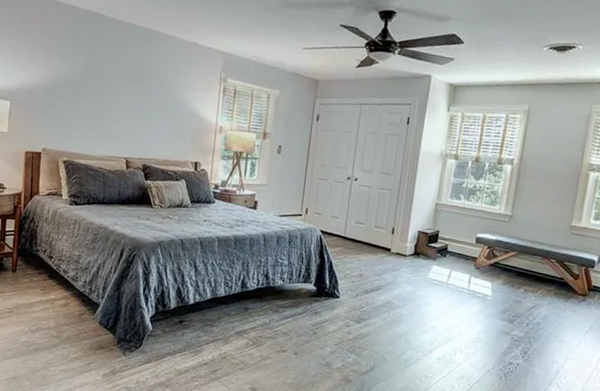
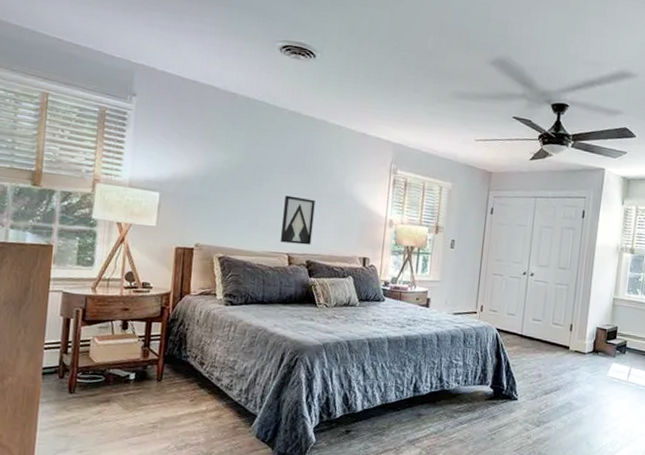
wall art: none [118,103,151,150] -> present [280,195,315,245]

